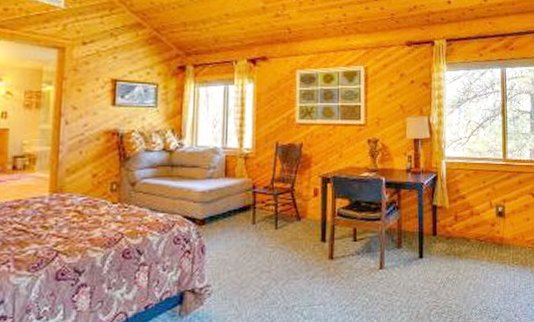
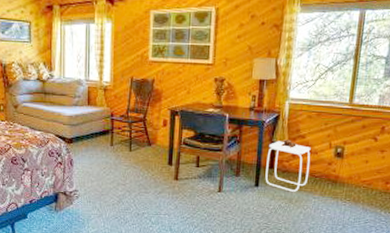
side table: none [429,202,474,261] -> present [265,140,311,192]

